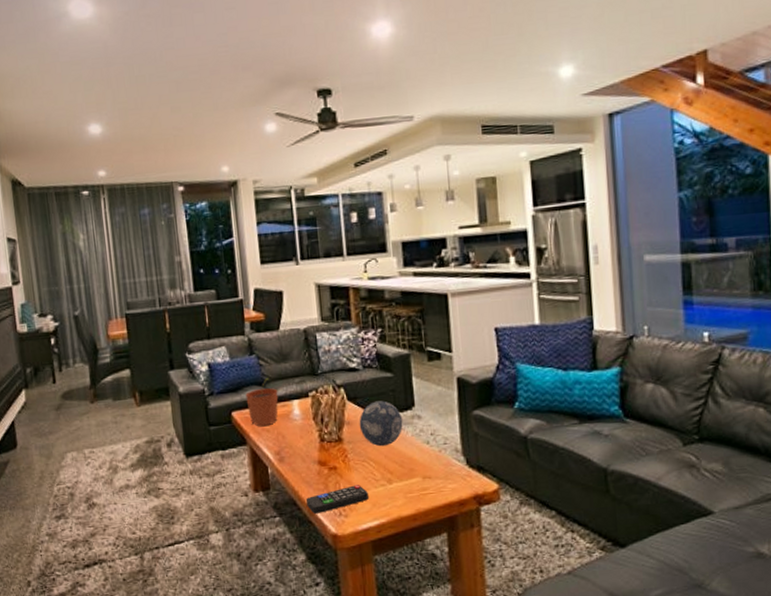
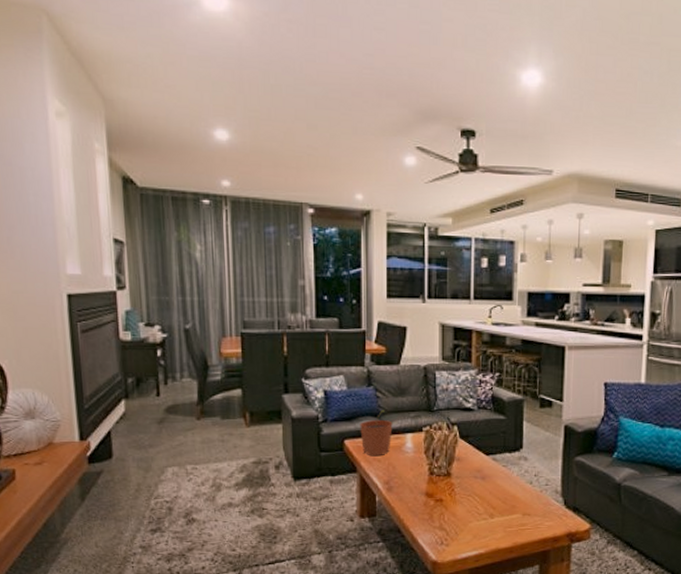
remote control: present [305,485,368,514] -> none [410,517,470,541]
decorative ball: present [359,401,403,447] -> none [468,441,510,483]

